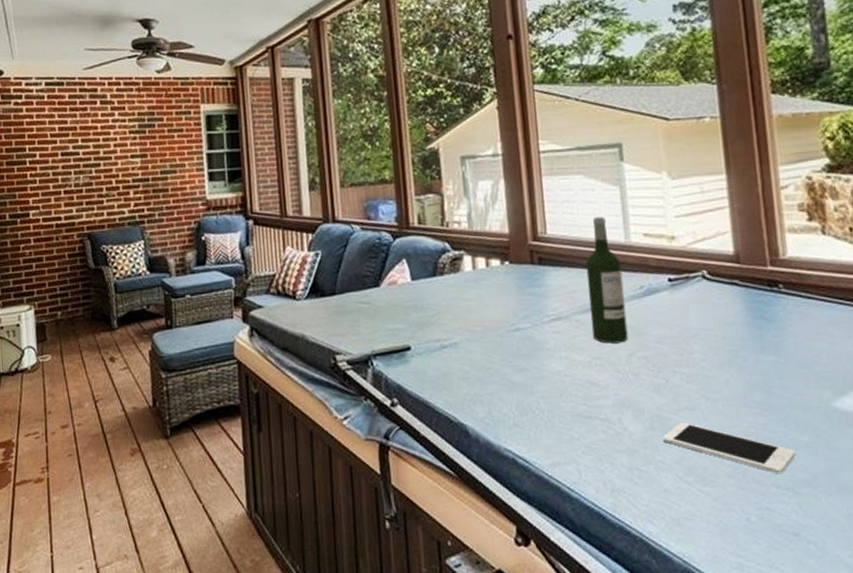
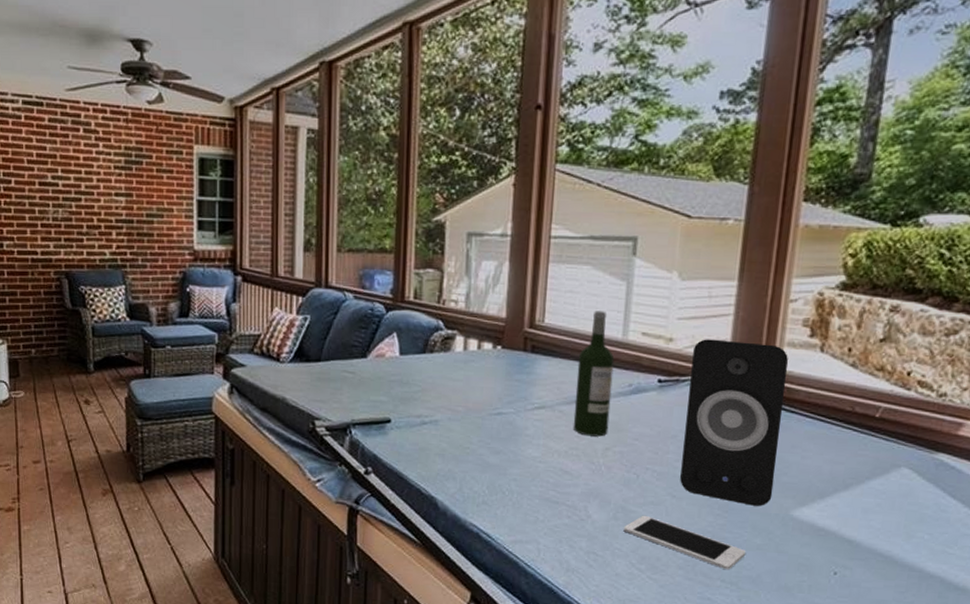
speaker: none [697,232,809,401] -> present [680,339,788,506]

